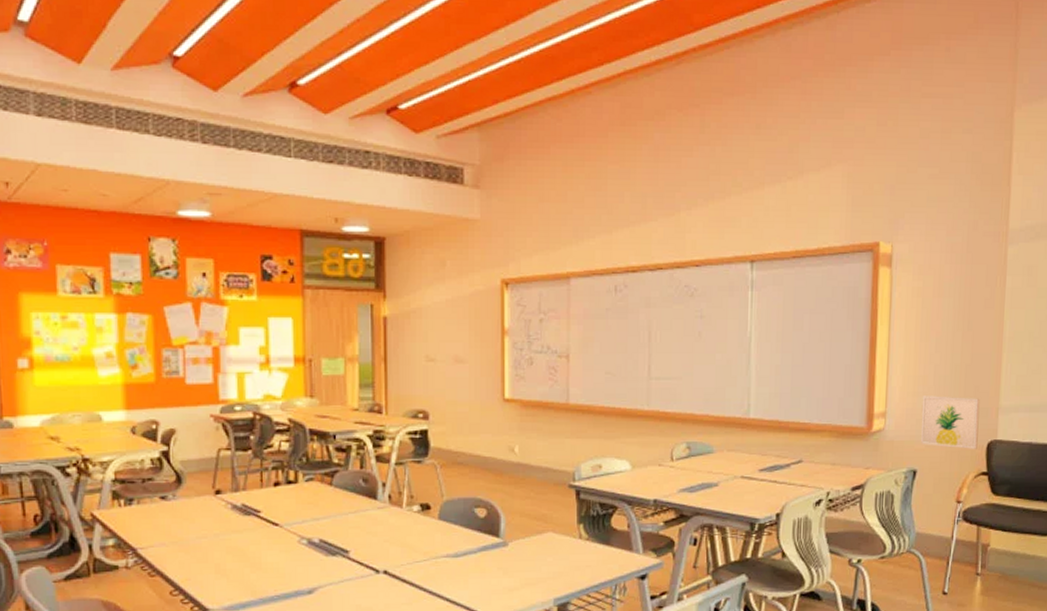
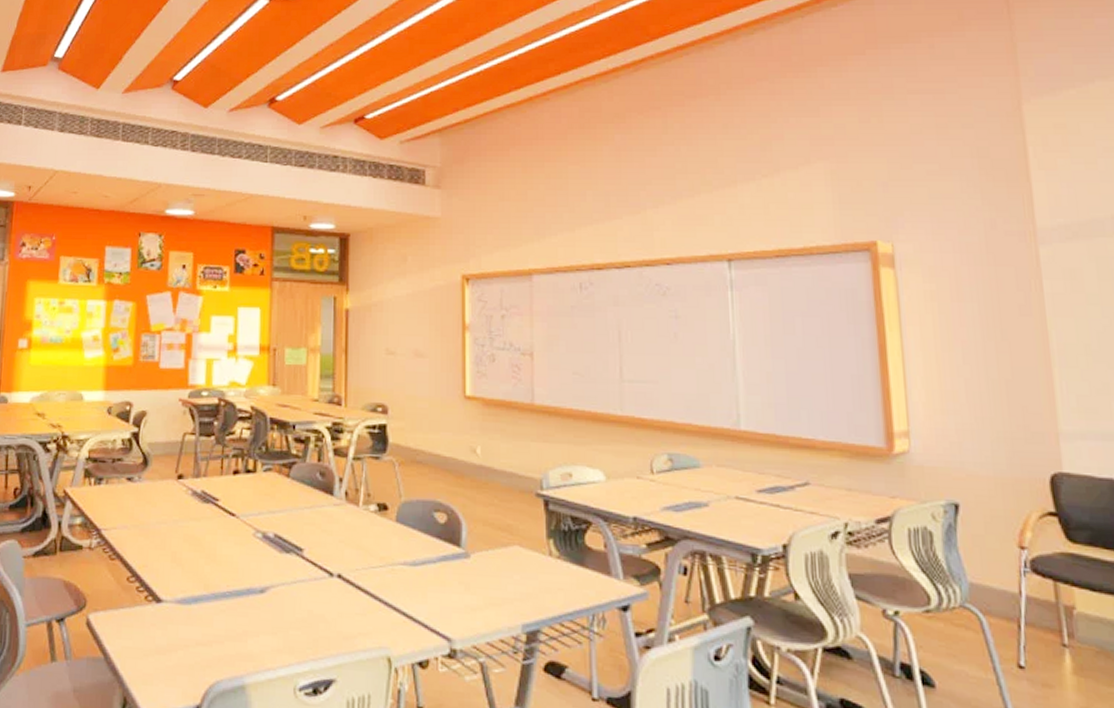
wall art: present [921,395,980,449] -> none [954,414,1037,482]

